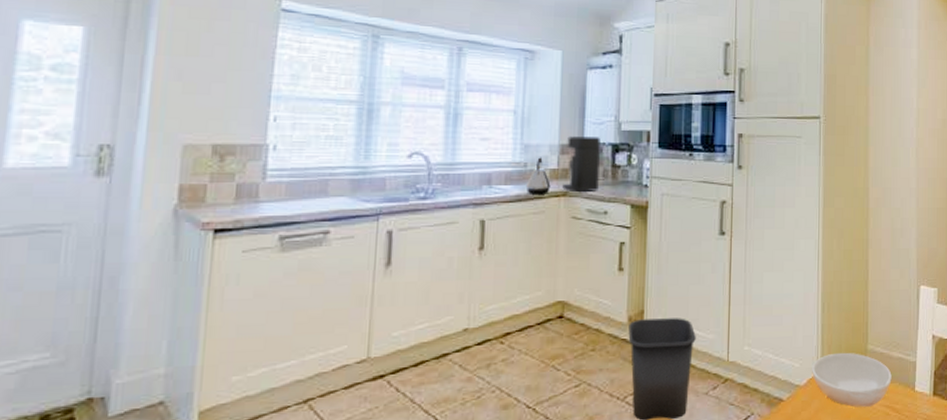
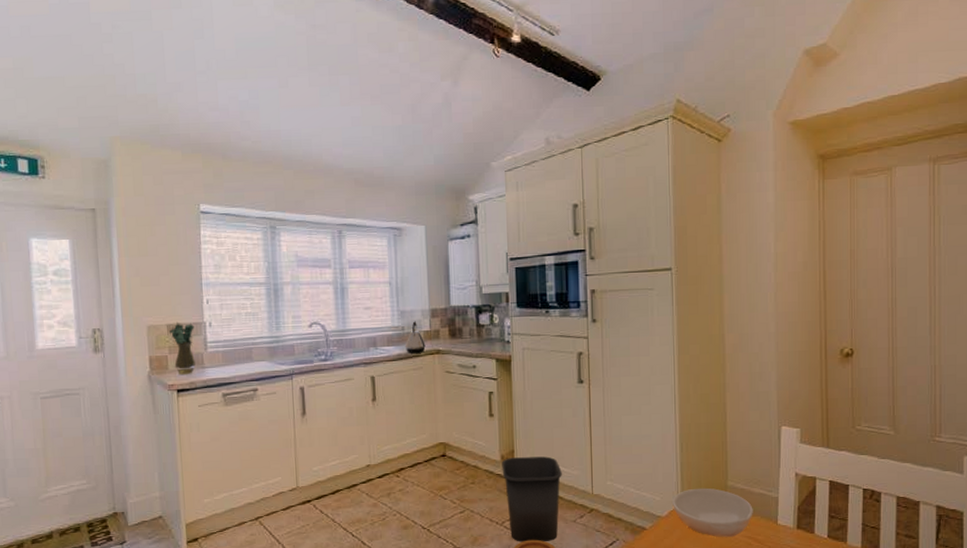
vase: none [215,141,252,211] -> present [170,321,196,376]
coffee maker: present [562,136,600,193] -> none [435,300,466,350]

